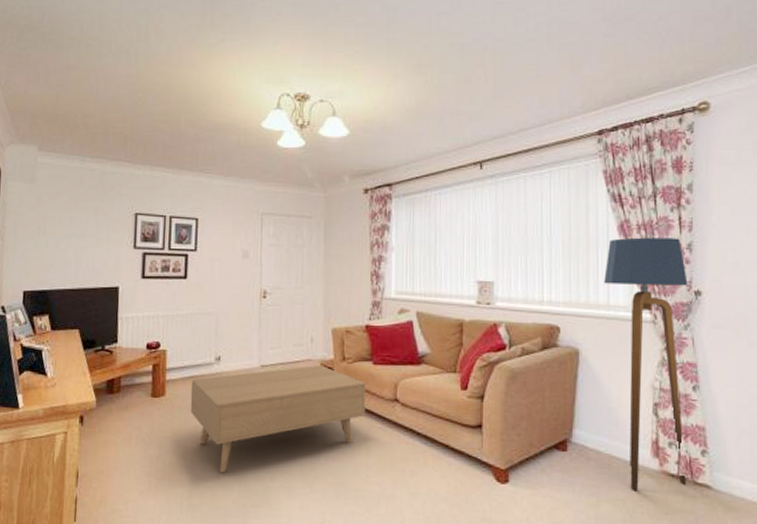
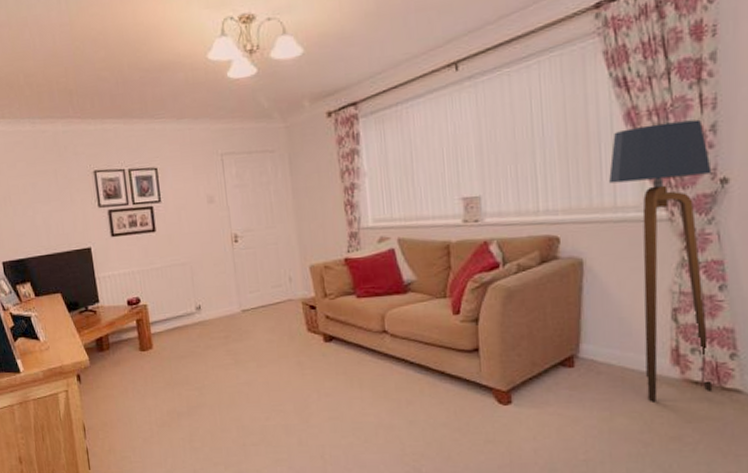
coffee table: present [190,364,366,473] -> none [175,303,354,417]

